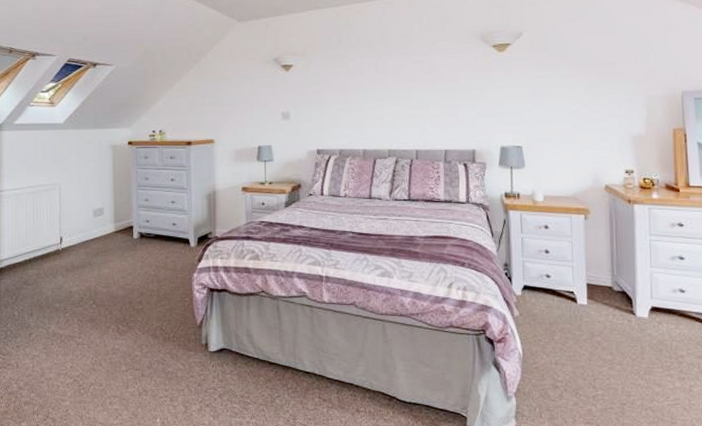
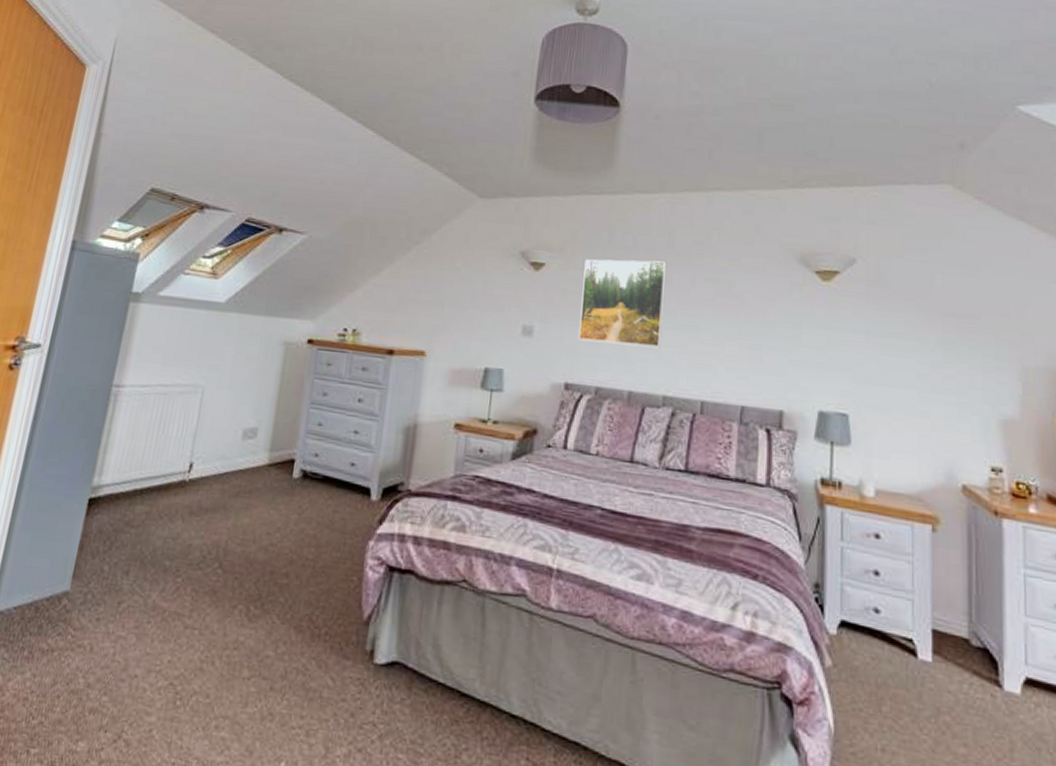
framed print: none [322,52,383,118] -> present [579,259,667,348]

